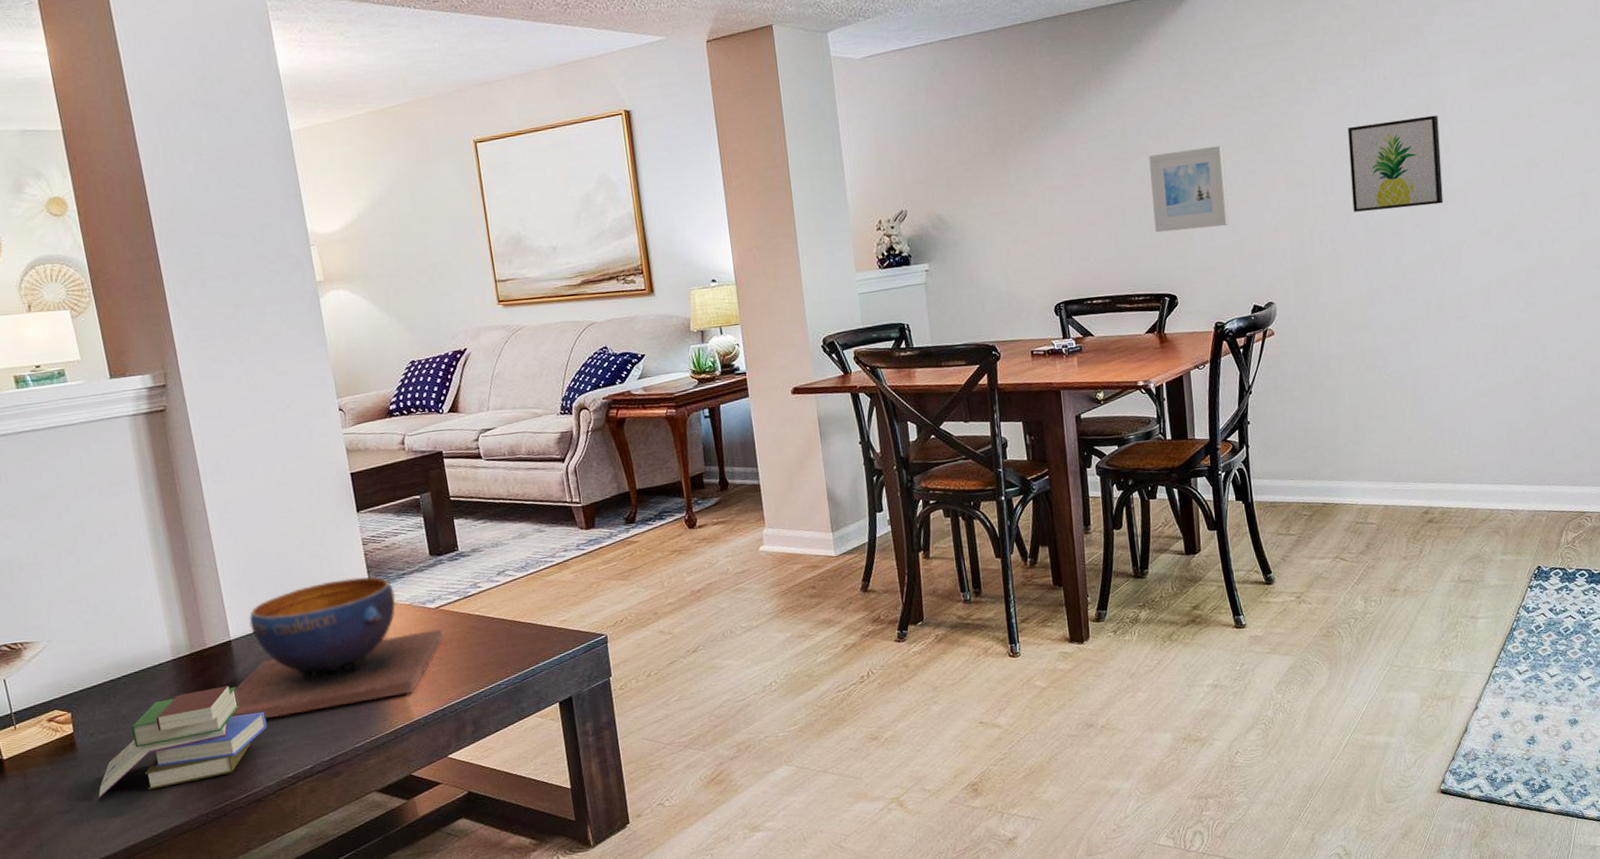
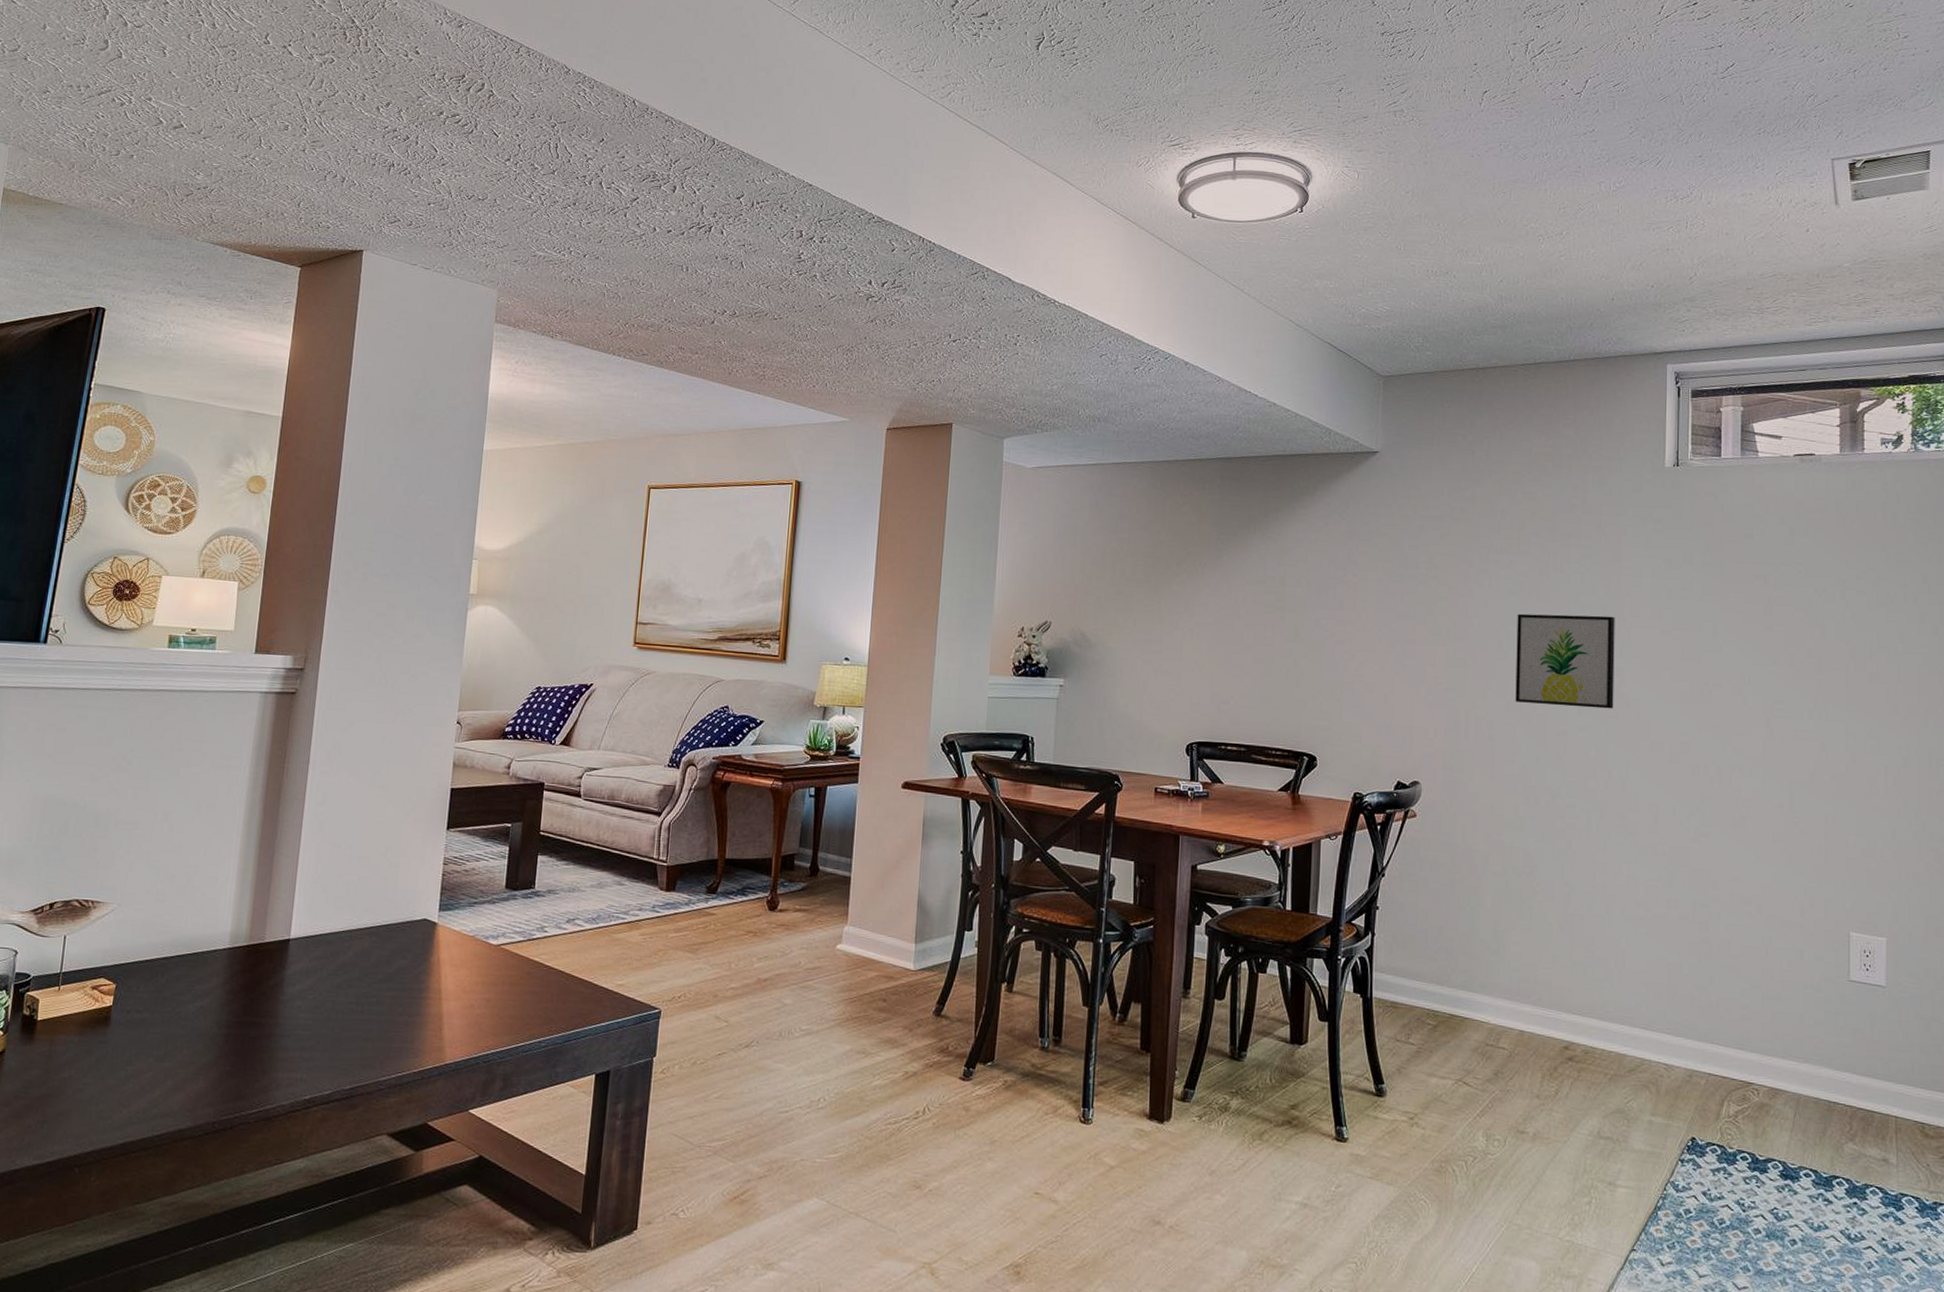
book: present [97,685,268,799] -> none [113,986,301,1084]
decorative bowl: present [231,577,444,719] -> none [267,896,498,1033]
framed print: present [1149,145,1229,233] -> none [1302,608,1384,692]

